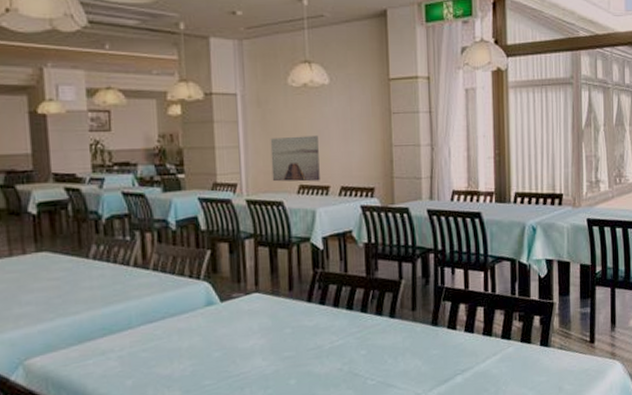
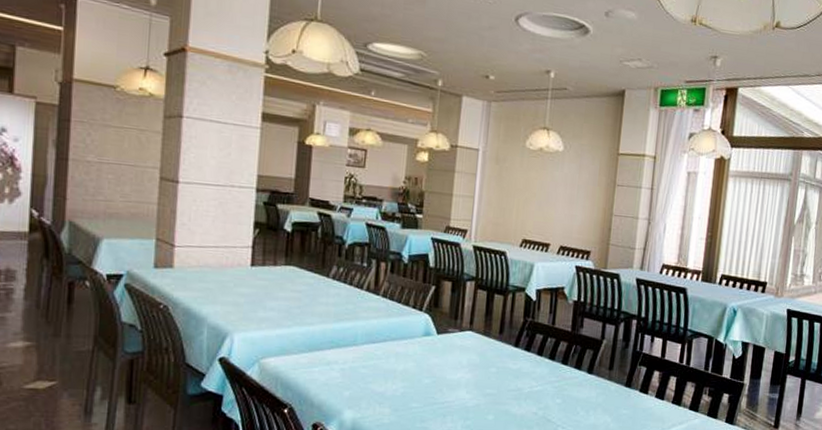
wall art: present [270,135,320,182] -> none [499,193,546,238]

